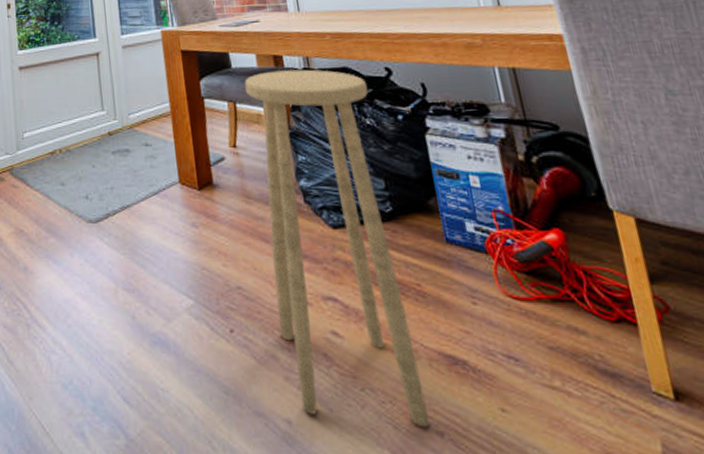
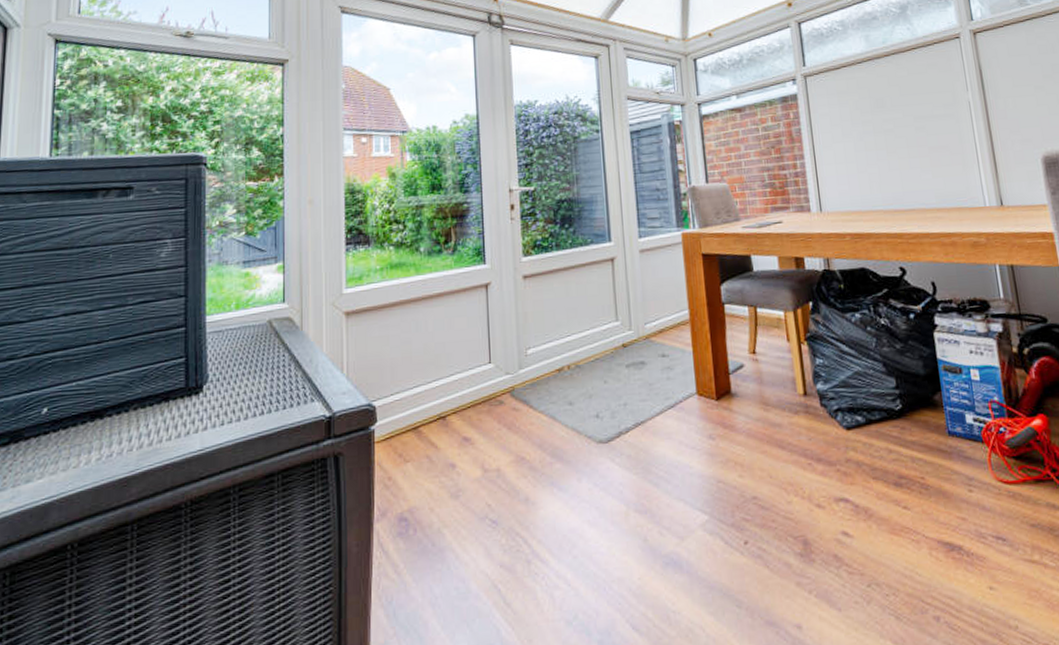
stool: present [245,69,431,428] -> none [766,271,929,617]

